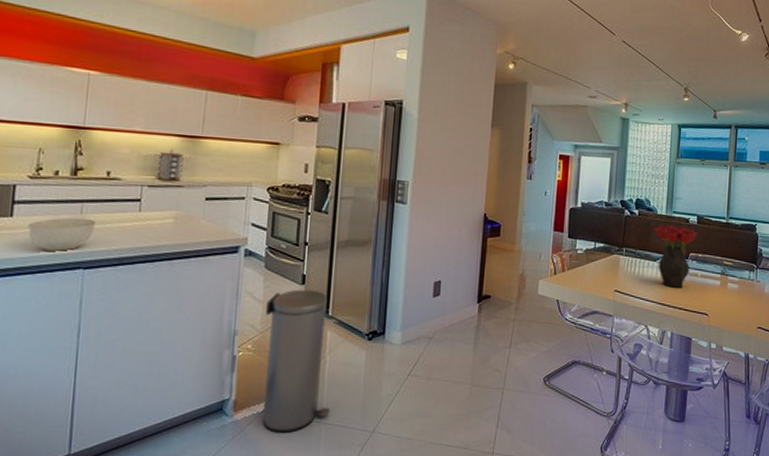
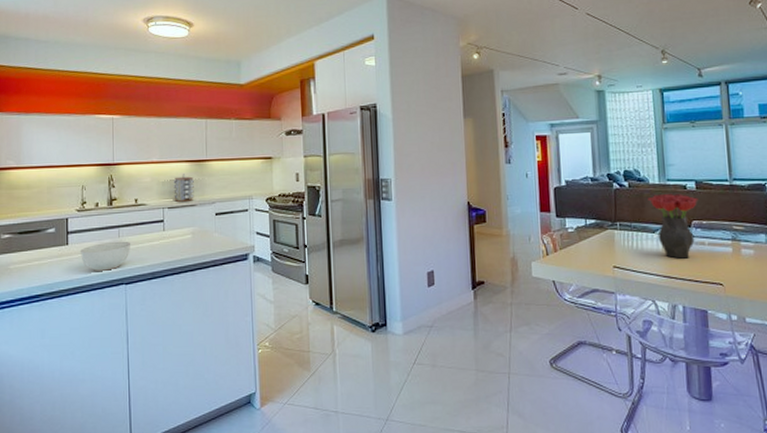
pedal bin: present [262,289,331,433] -> none [277,288,346,423]

